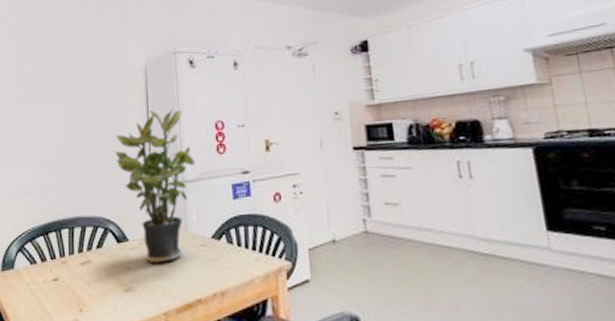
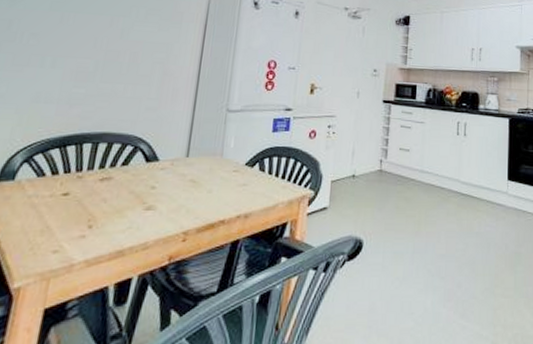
potted plant: present [115,109,195,265] -> none [160,40,242,185]

